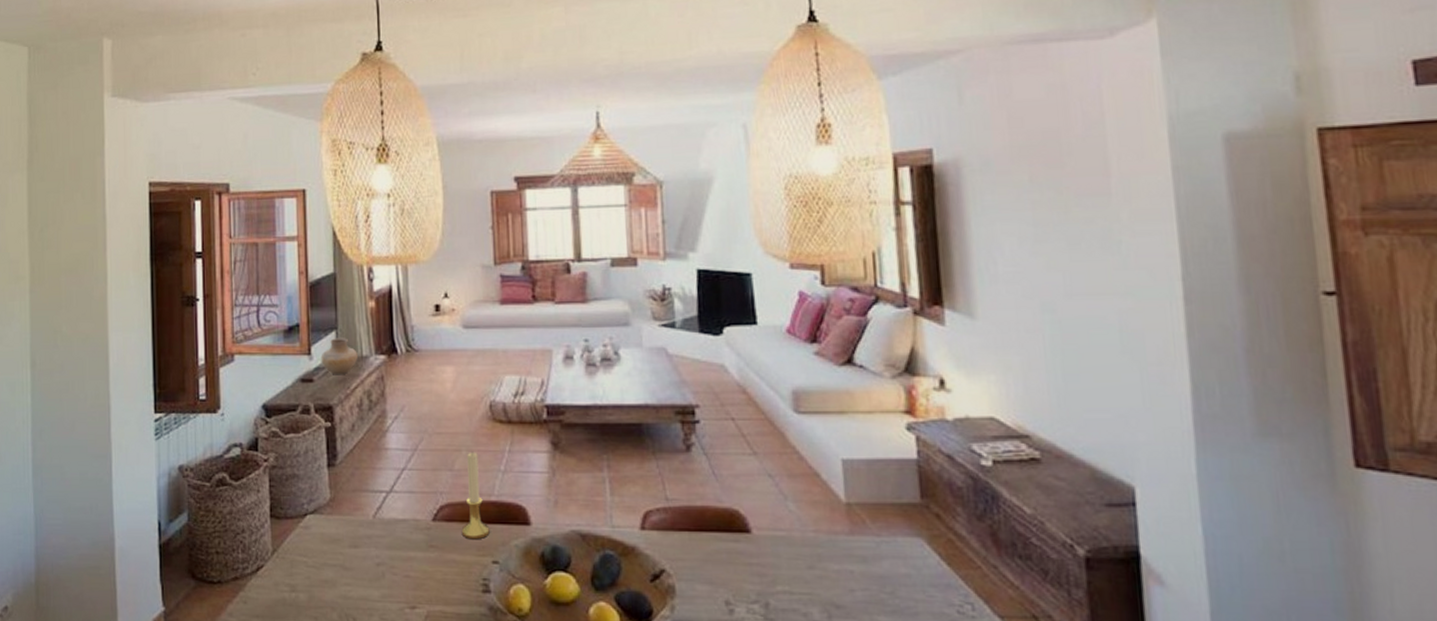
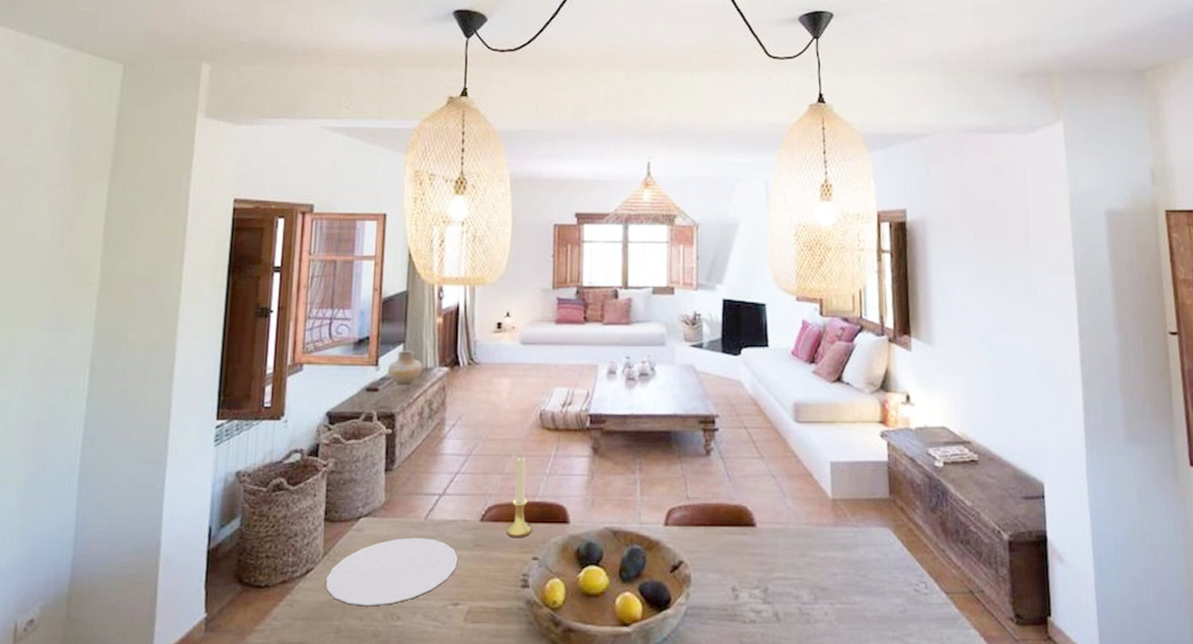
placemat: none [278,536,412,607] -> present [326,537,458,607]

